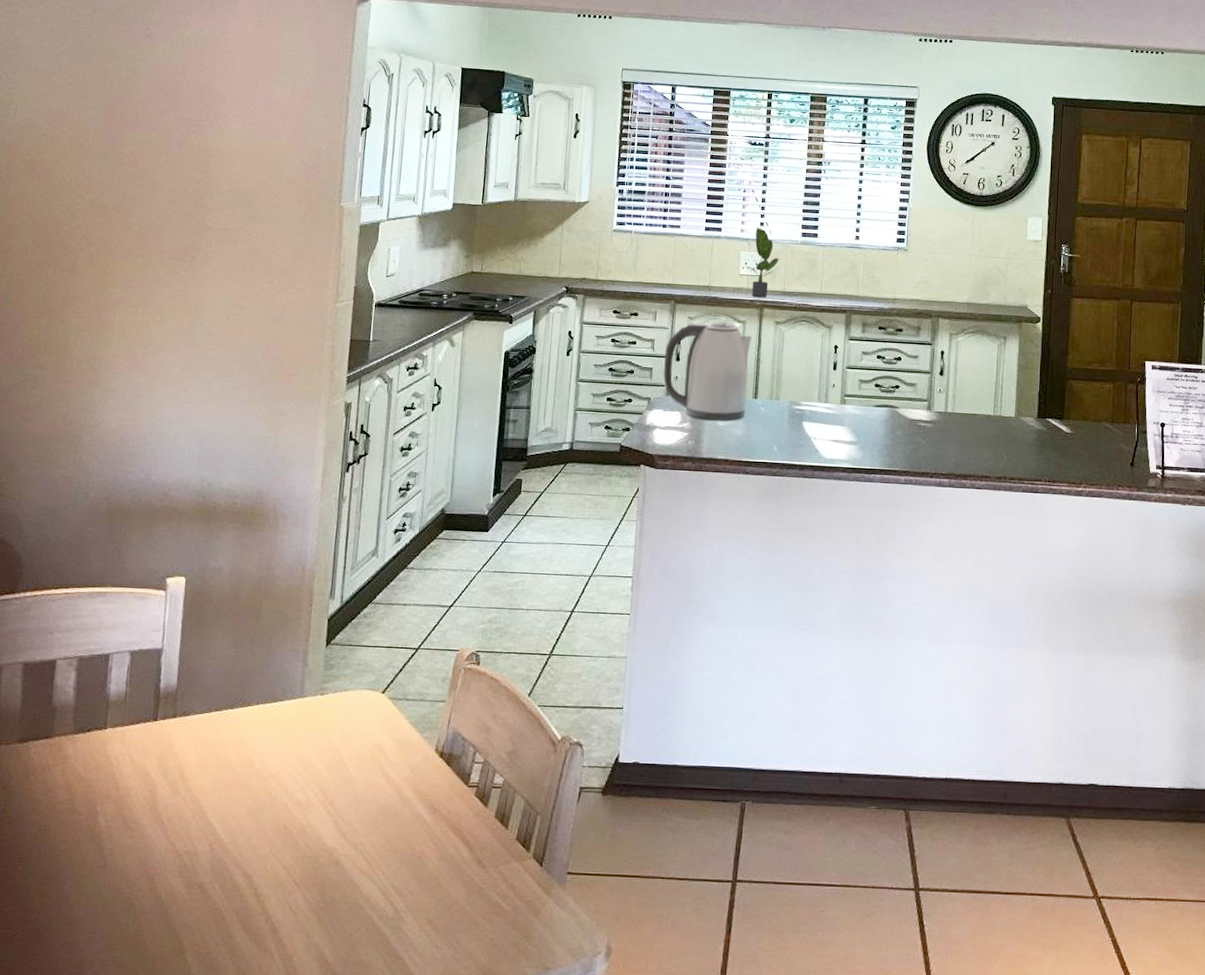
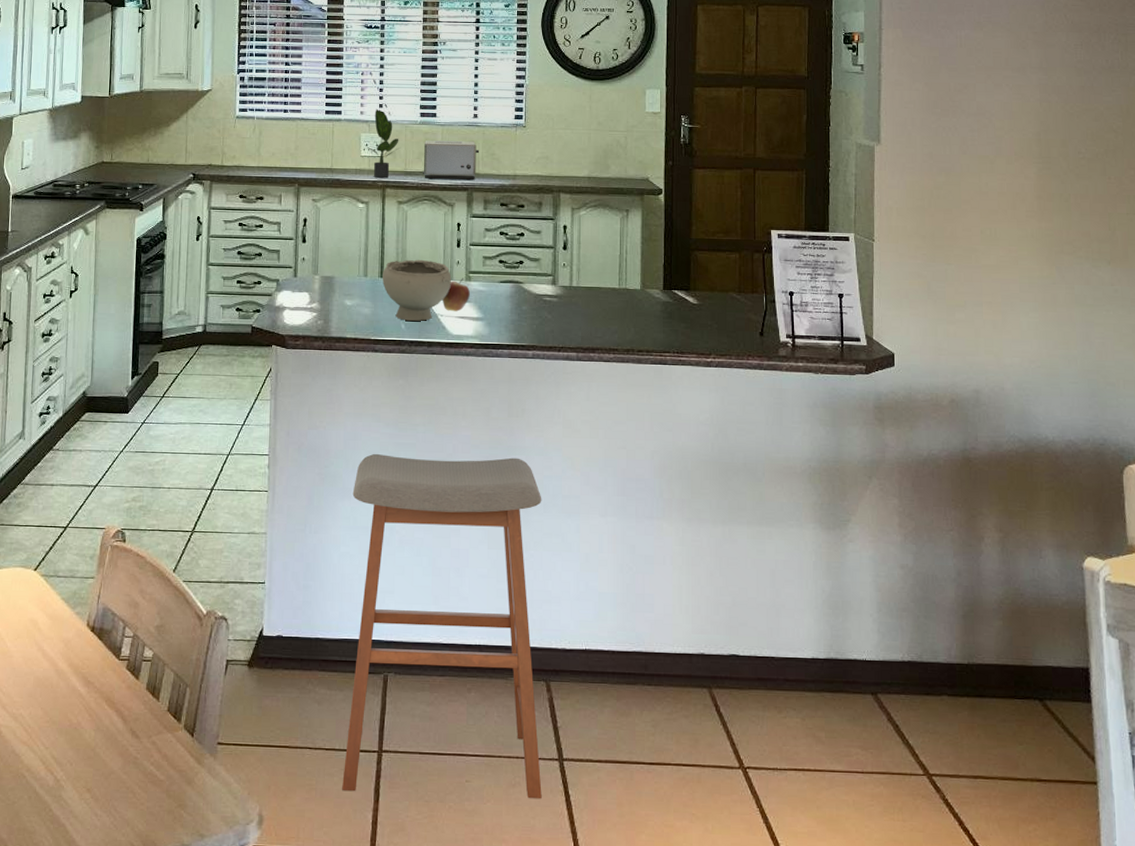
kettle: present [663,321,752,422] -> none [291,202,375,302]
stool: none [694,577,909,930] -> present [342,453,542,799]
bowl: none [756,381,827,444] -> present [382,259,452,321]
toaster: none [802,260,860,303] -> present [423,139,480,181]
fruit: none [815,400,844,435] -> present [442,277,470,312]

